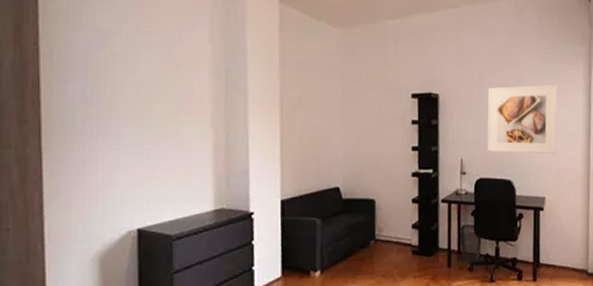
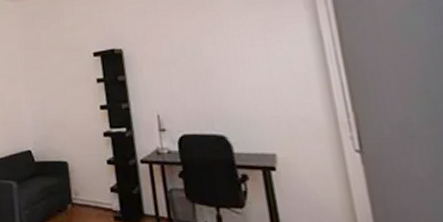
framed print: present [487,84,558,153] -> none [178,20,282,105]

